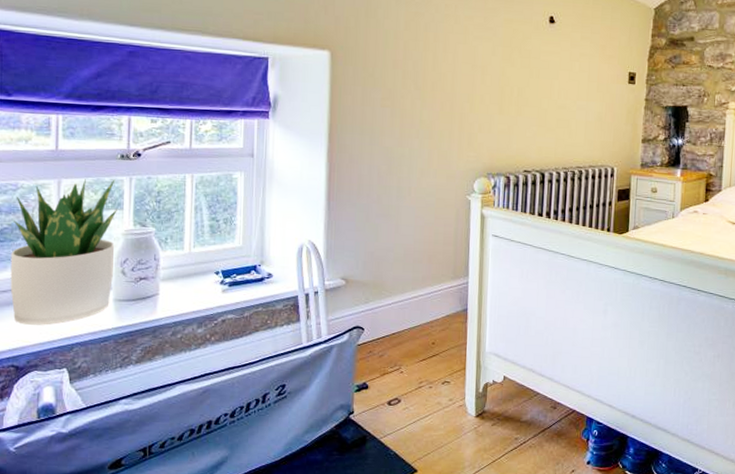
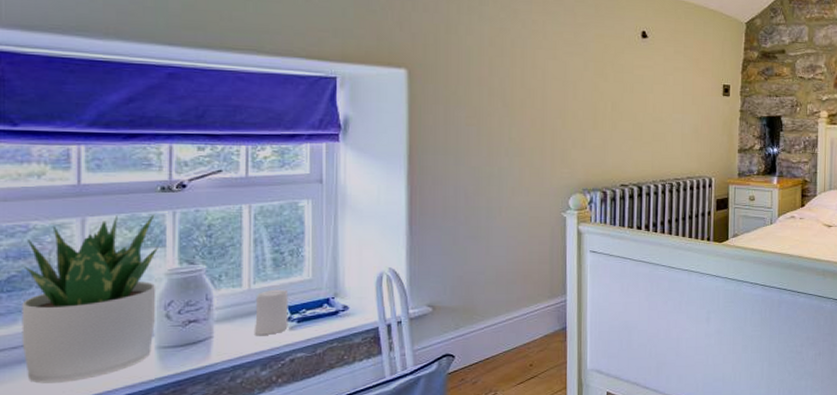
candle: none [192,254,222,296] -> present [253,289,289,335]

